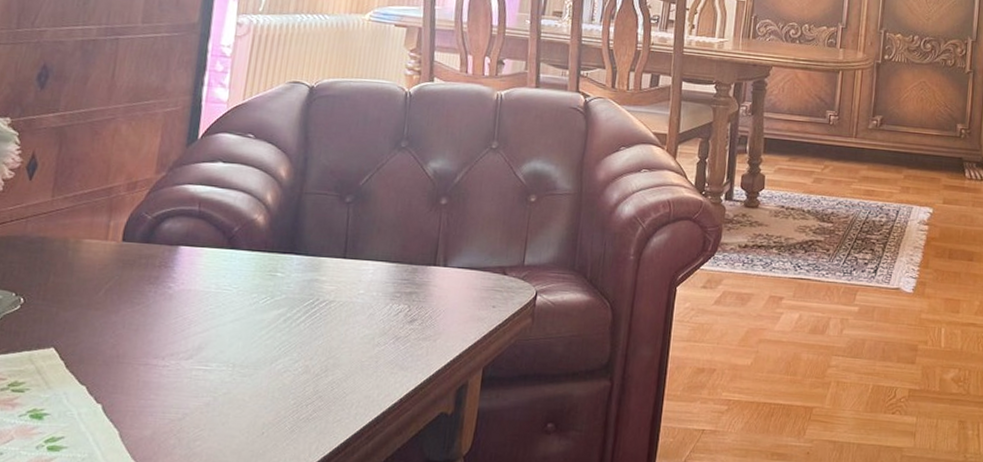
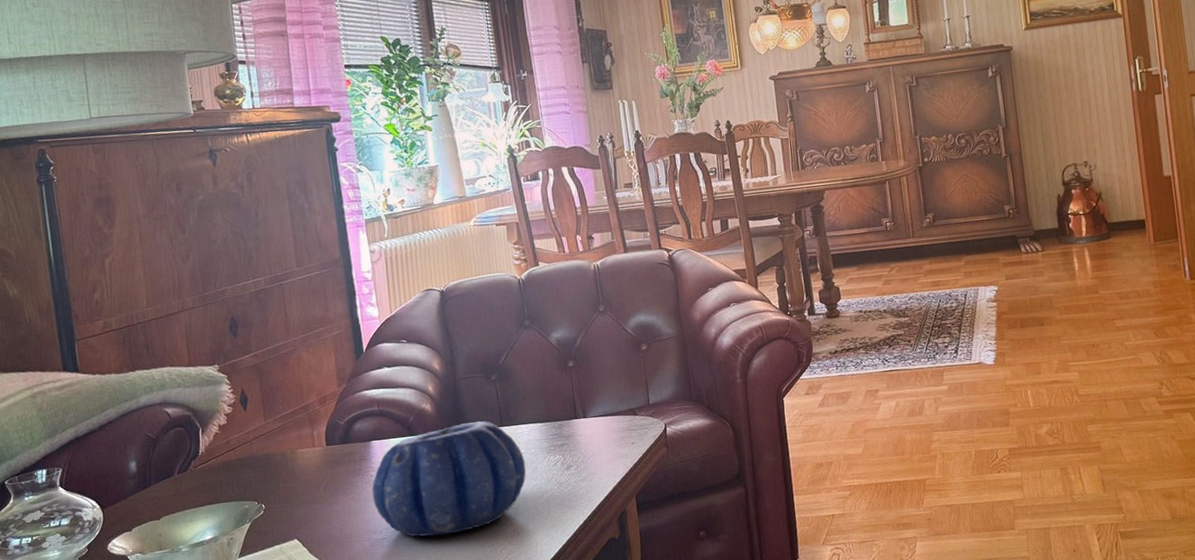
decorative bowl: none [163,246,362,375] -> present [371,421,527,537]

